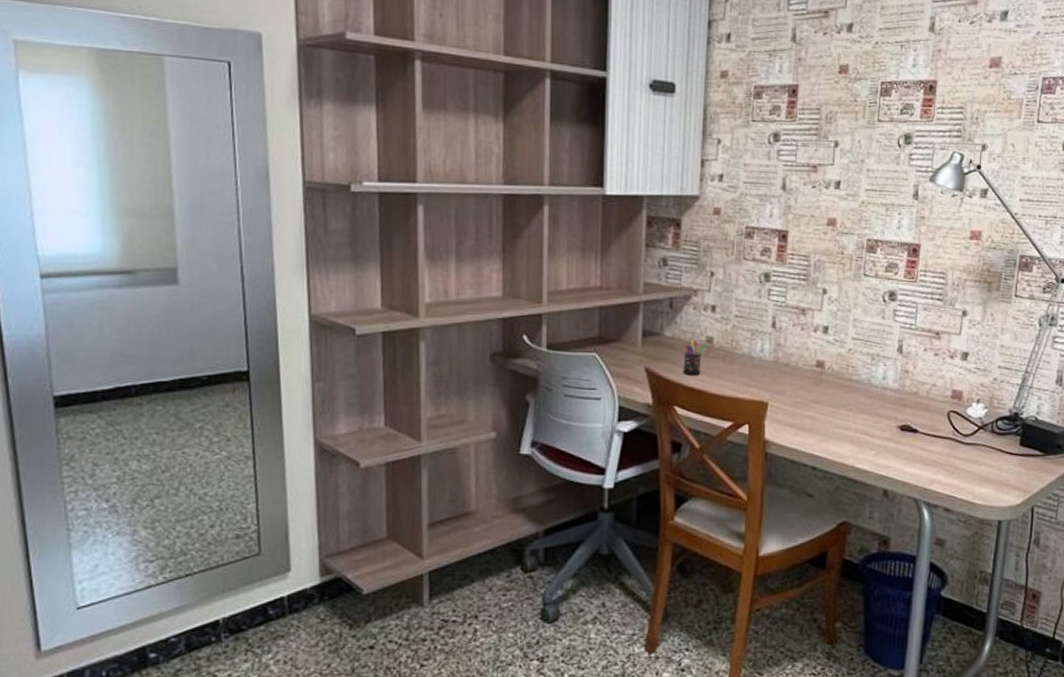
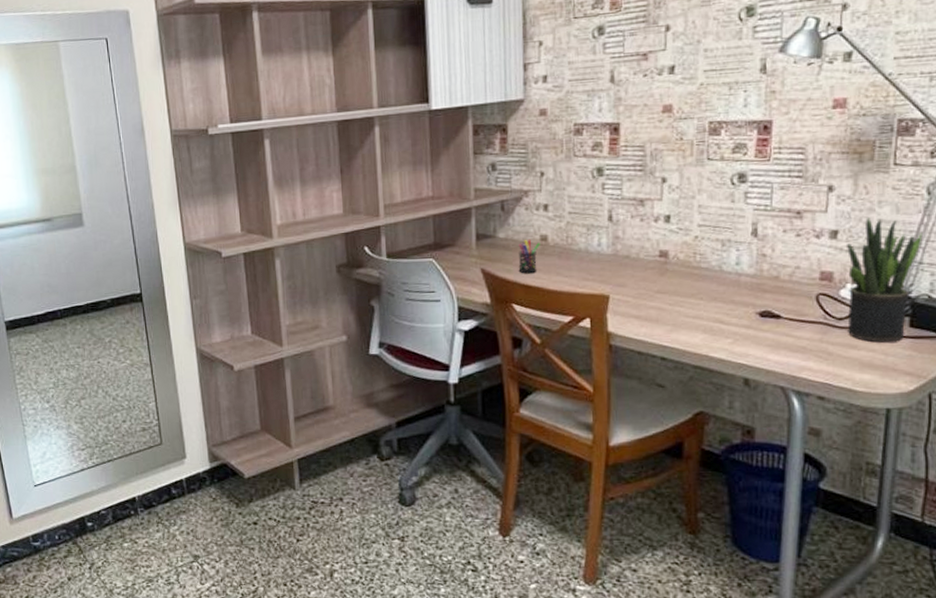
potted plant: none [971,343,1034,459] -> present [847,218,923,343]

